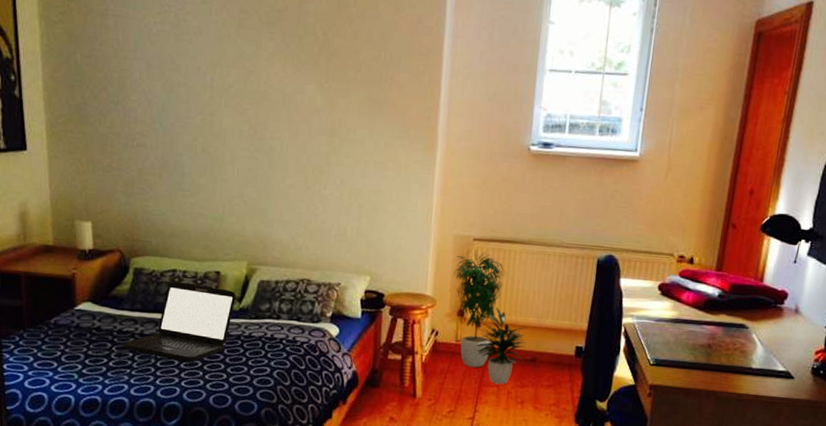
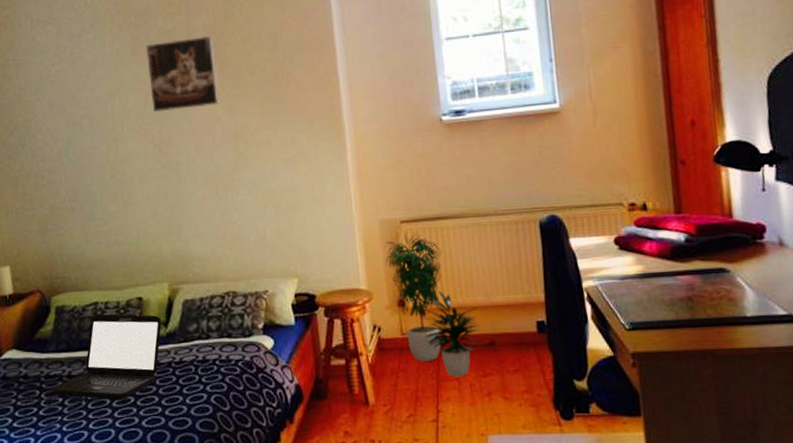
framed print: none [252,19,323,96] -> present [145,36,220,112]

